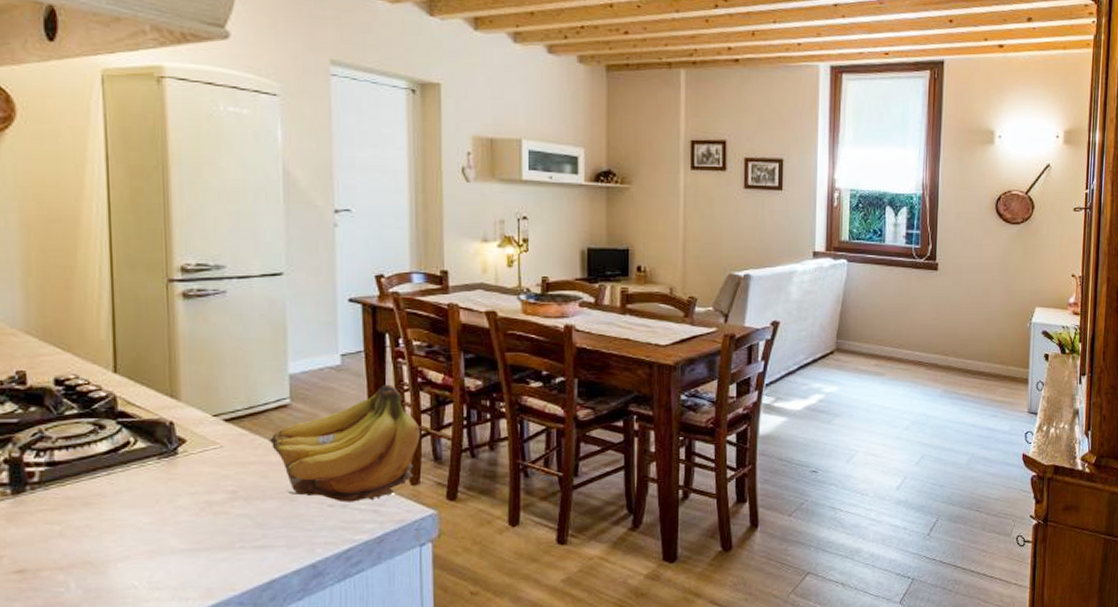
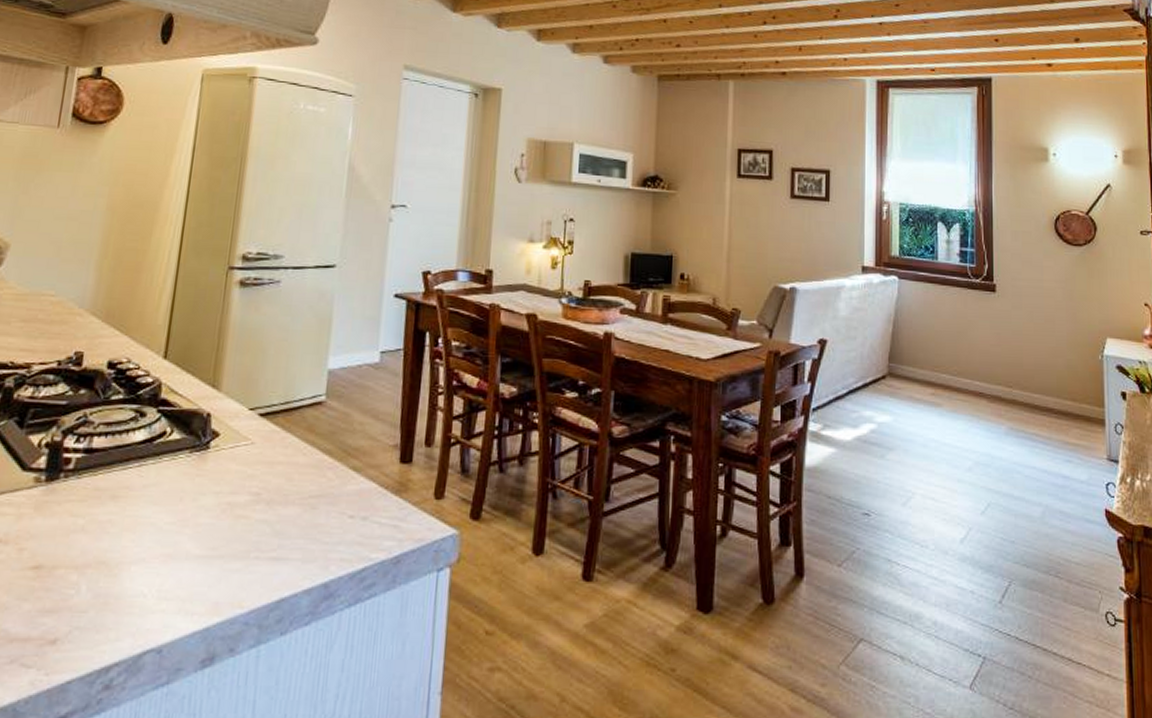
fruit: present [268,384,421,502] -> none [299,385,451,514]

